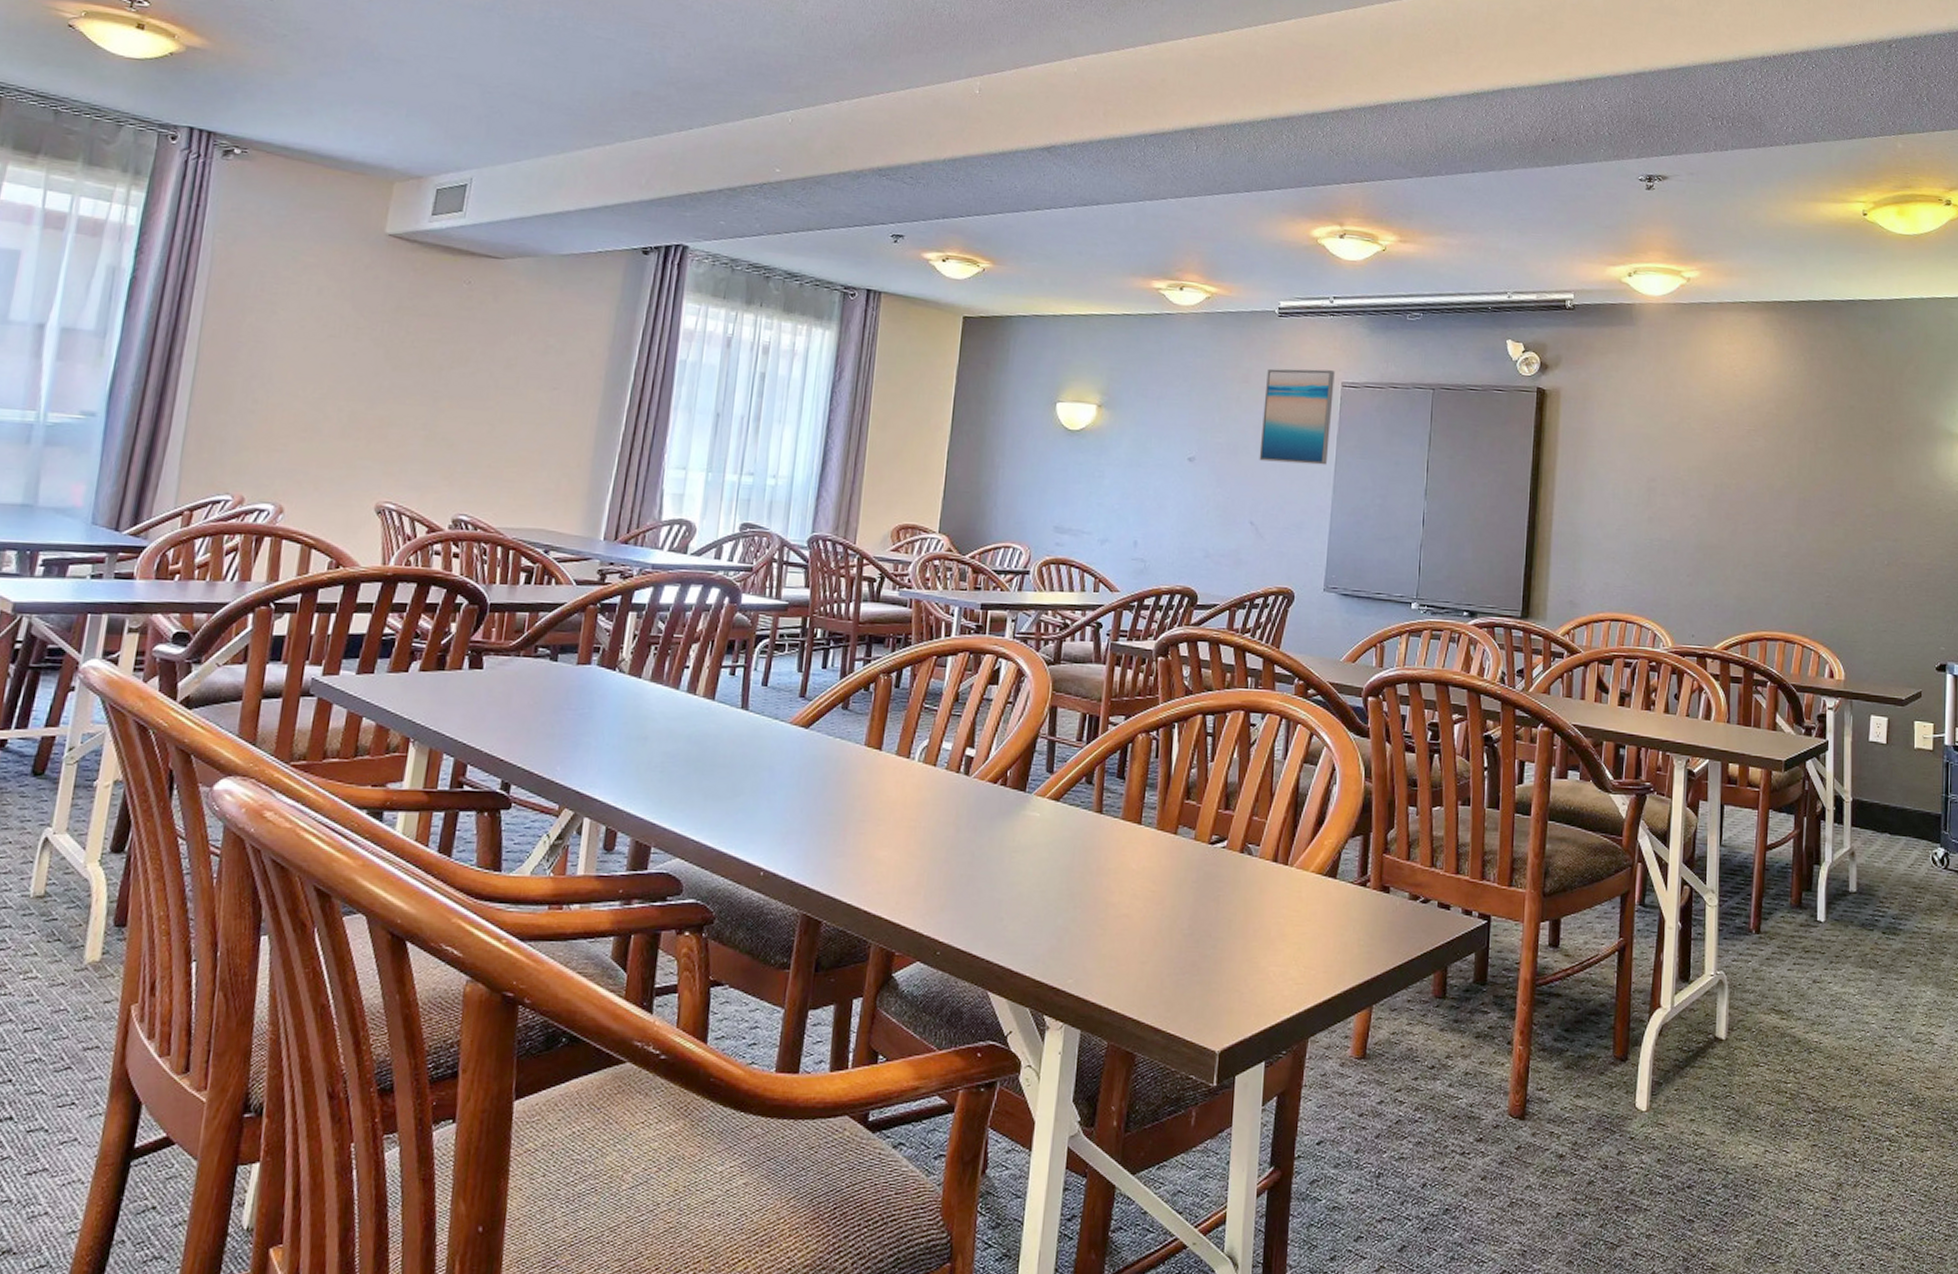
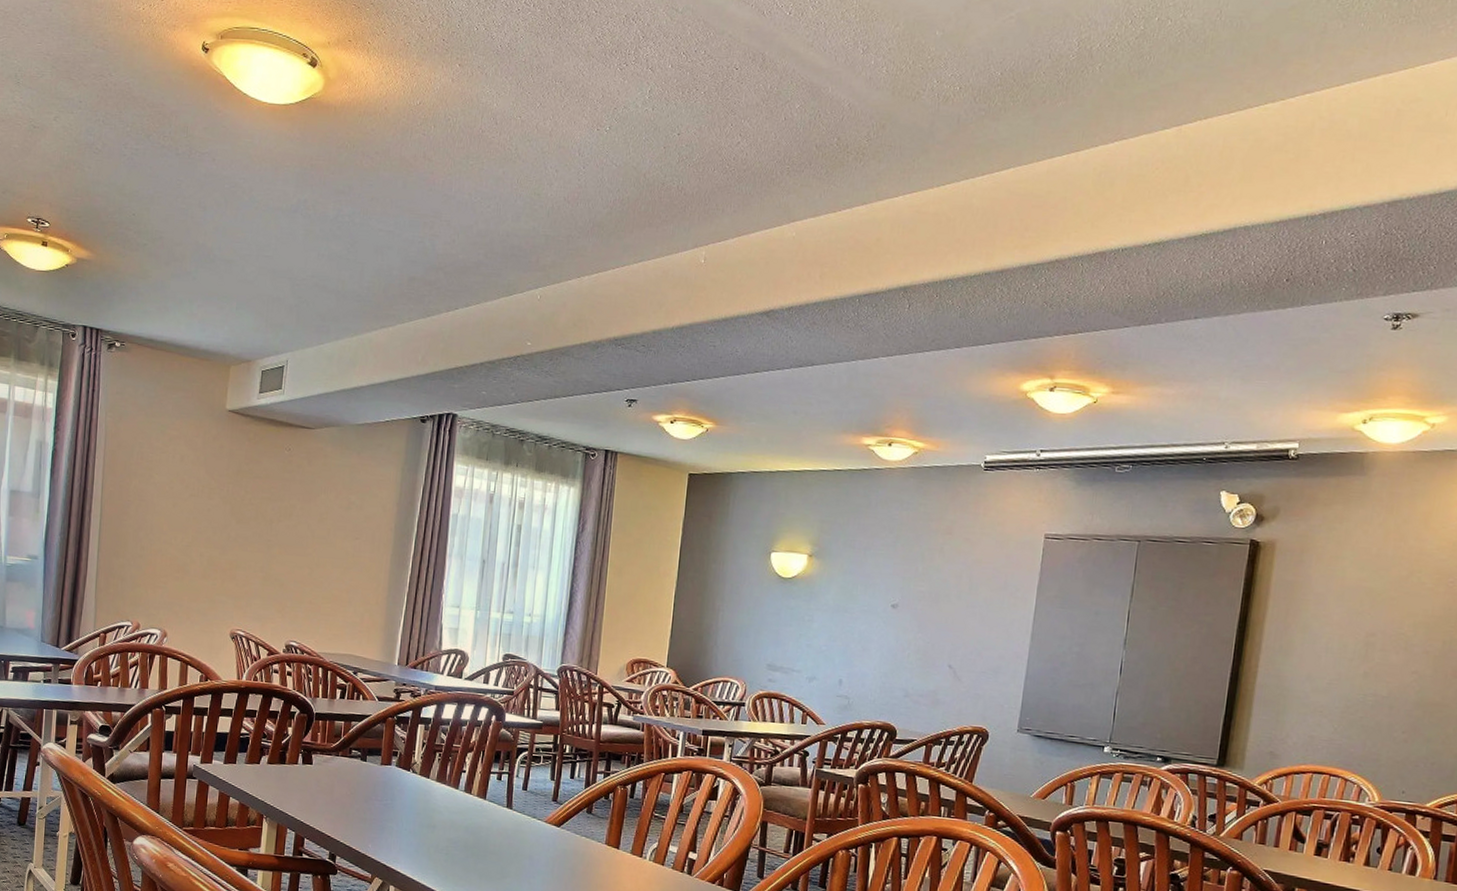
wall art: present [1259,368,1335,465] -> none [959,521,1038,614]

